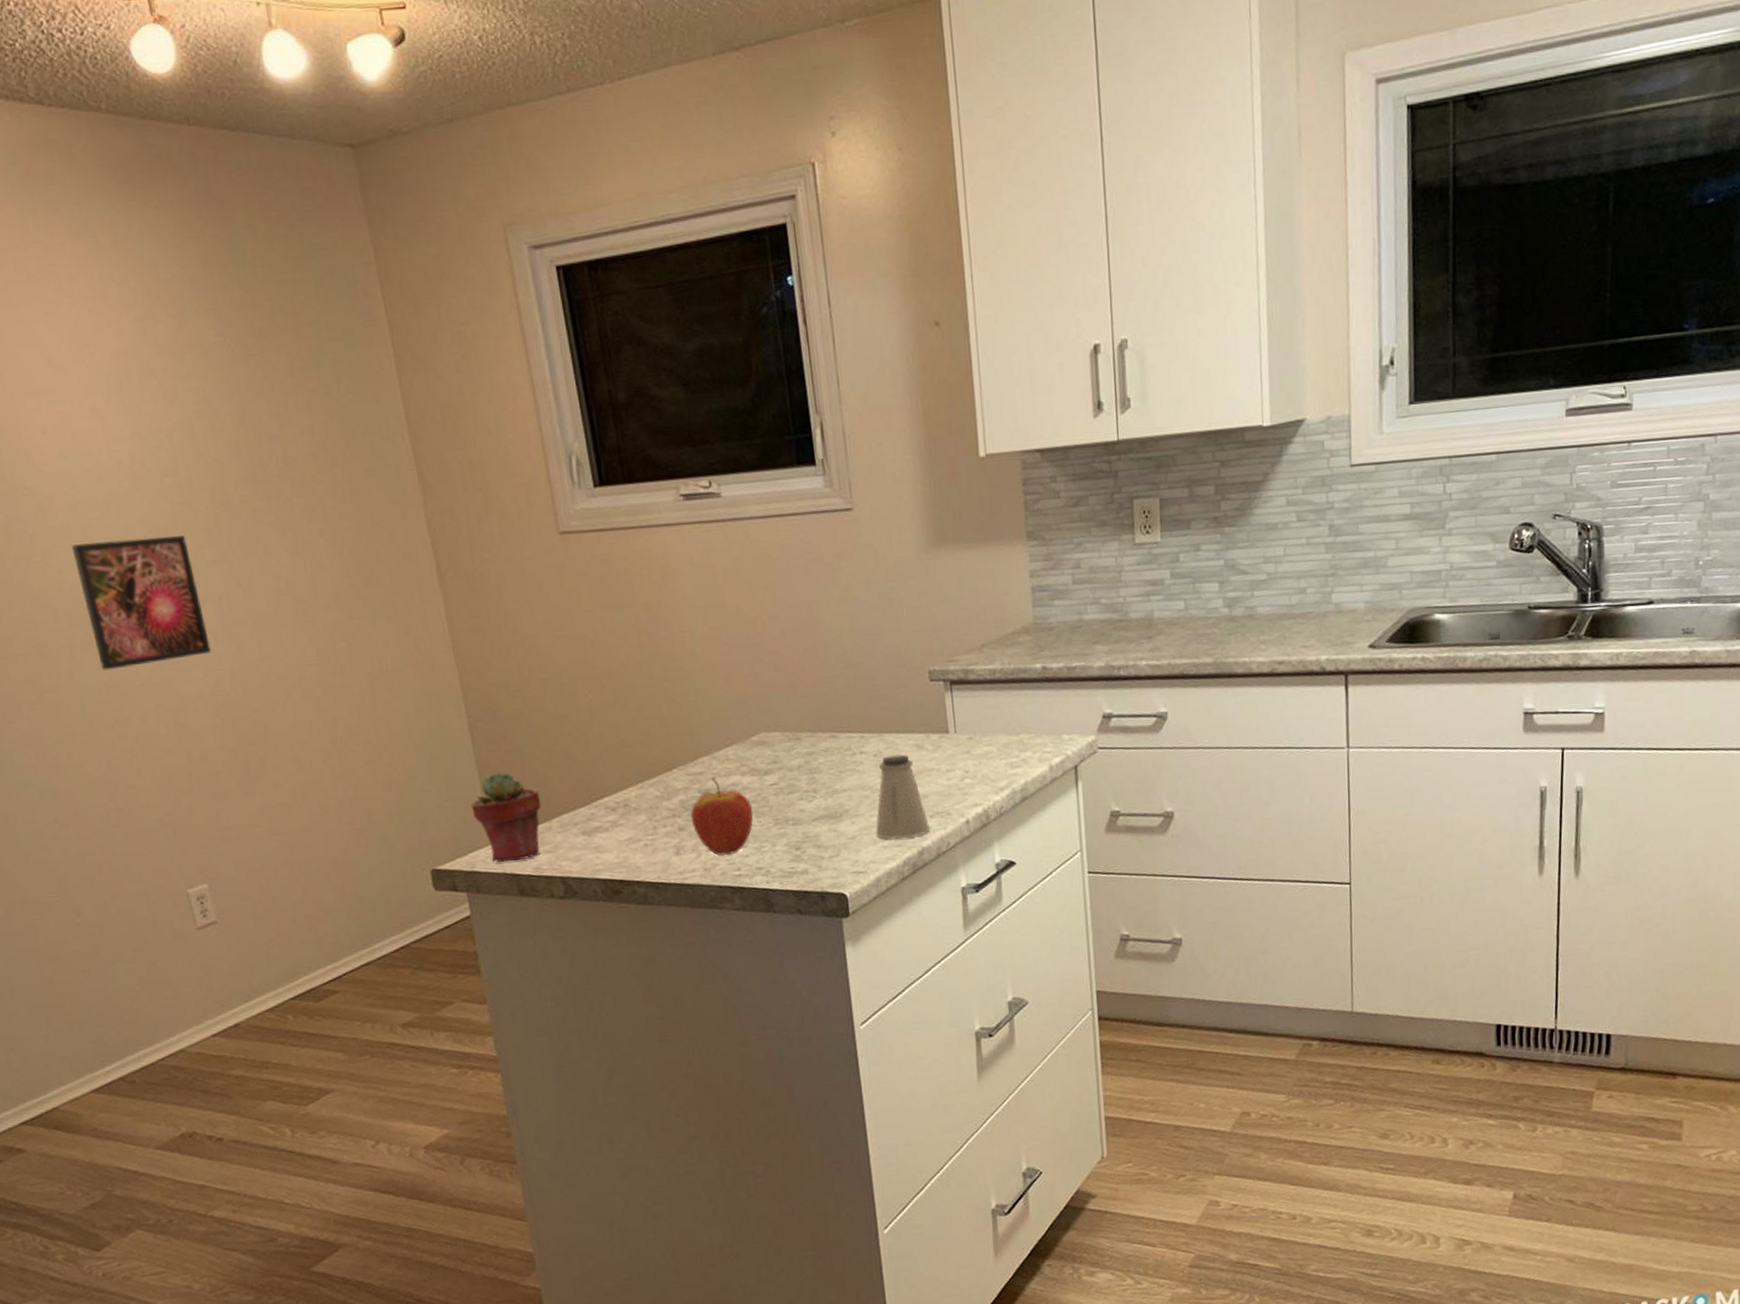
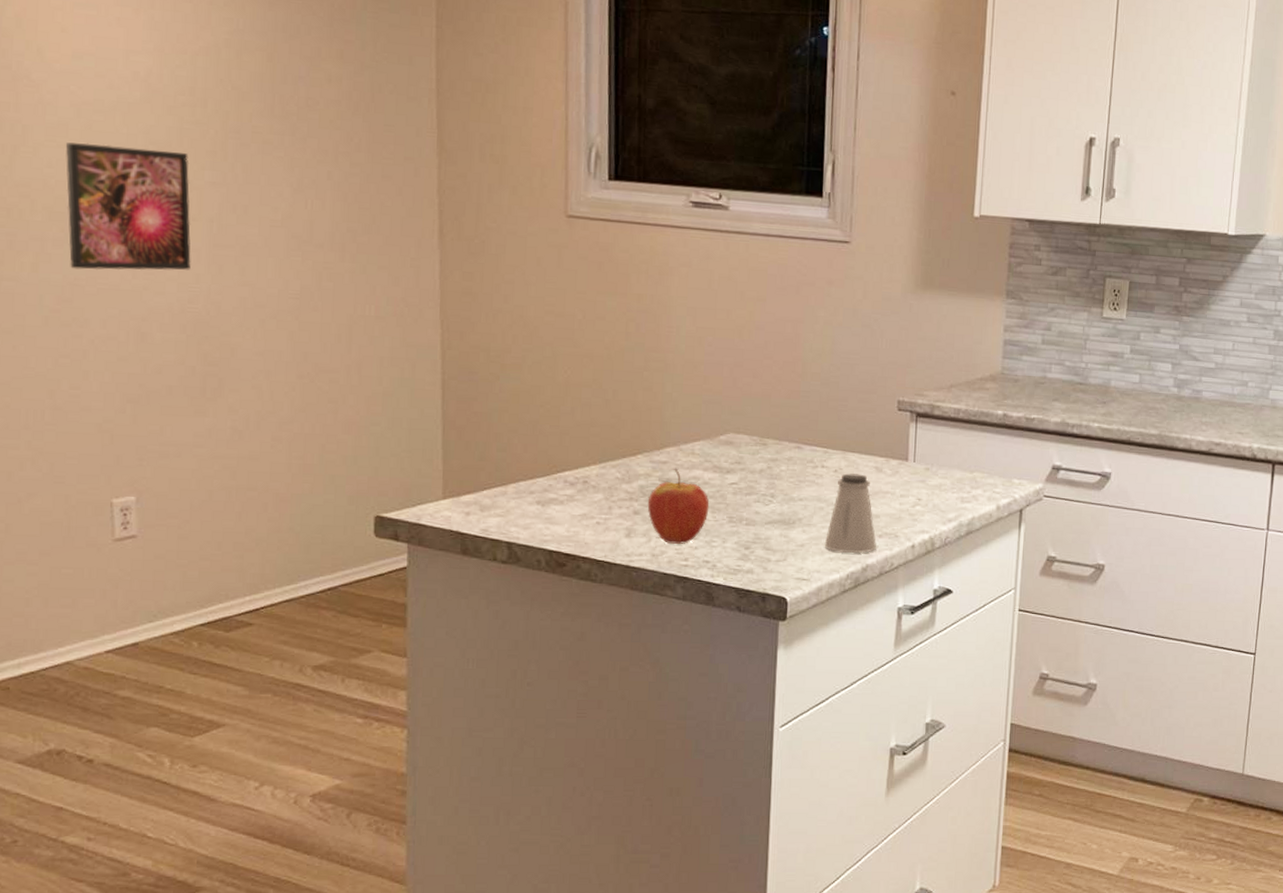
potted succulent: present [471,772,542,862] -> none [429,431,501,520]

